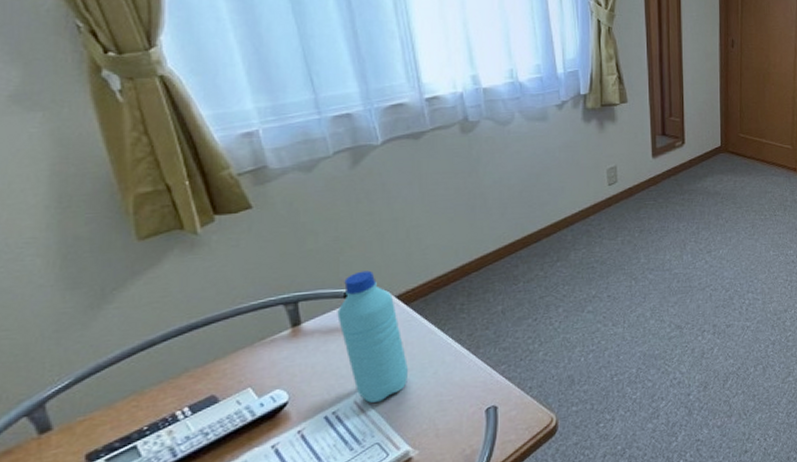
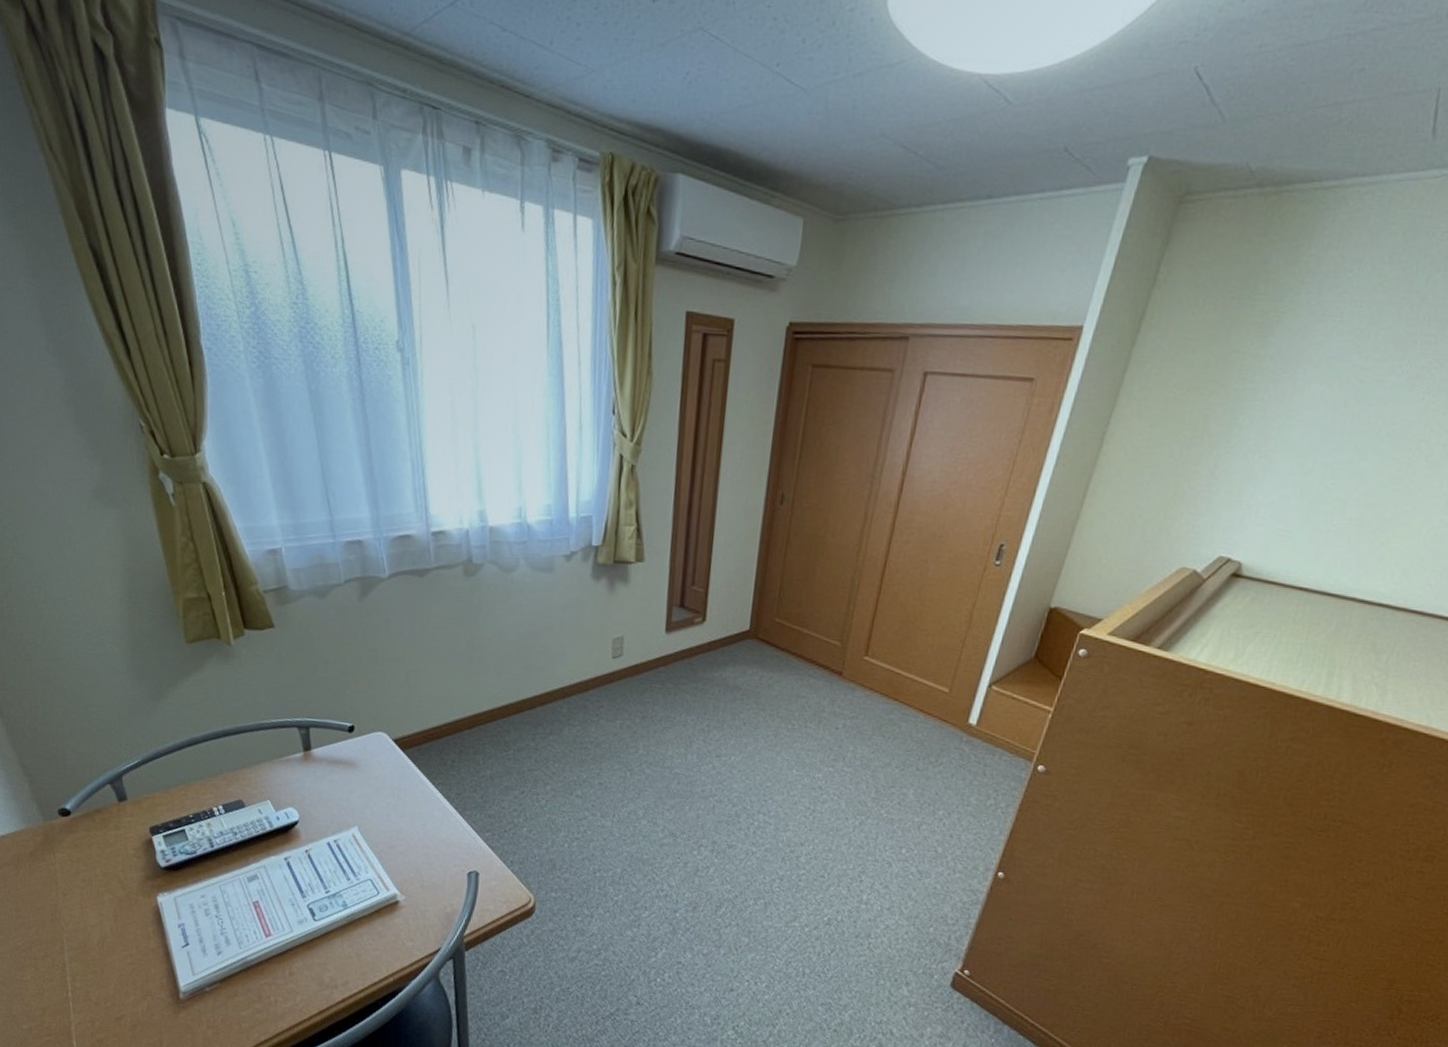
water bottle: present [337,270,409,403] -> none [341,708,401,841]

